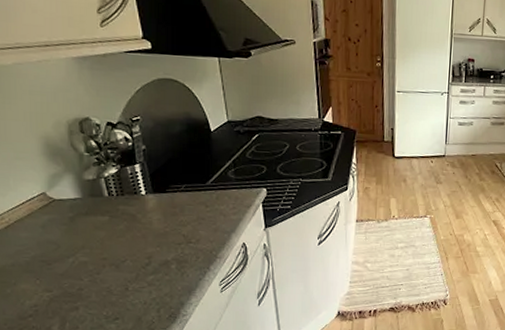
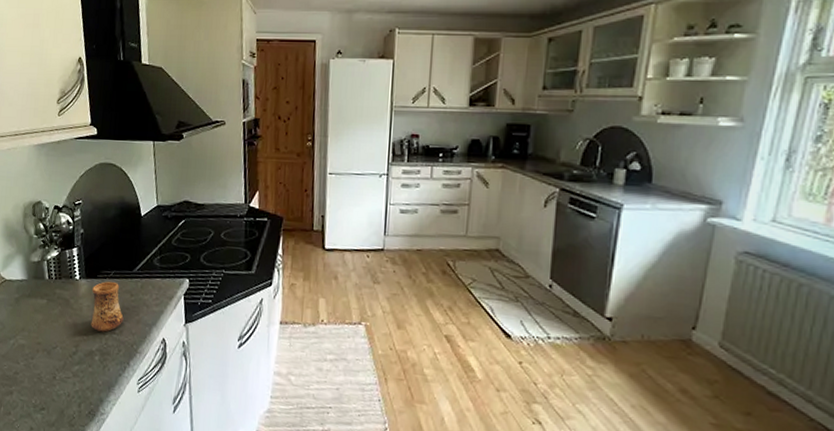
cup: none [162,194,200,242] -> present [91,281,124,332]

